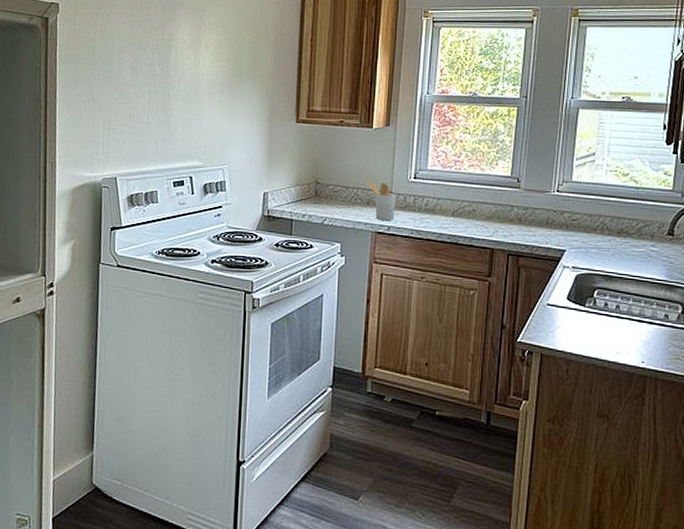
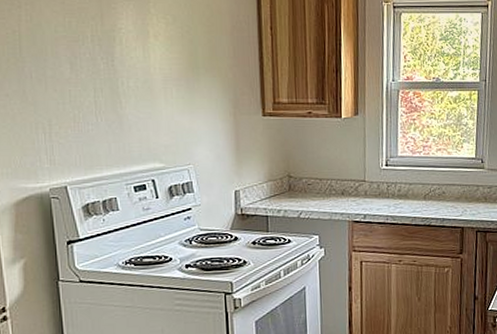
utensil holder: present [366,181,396,220] -> none [340,171,370,209]

